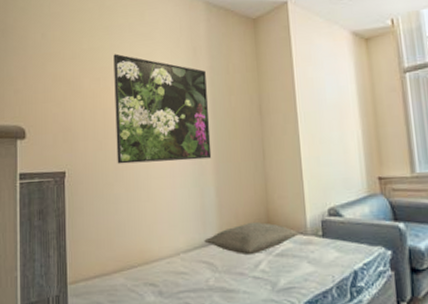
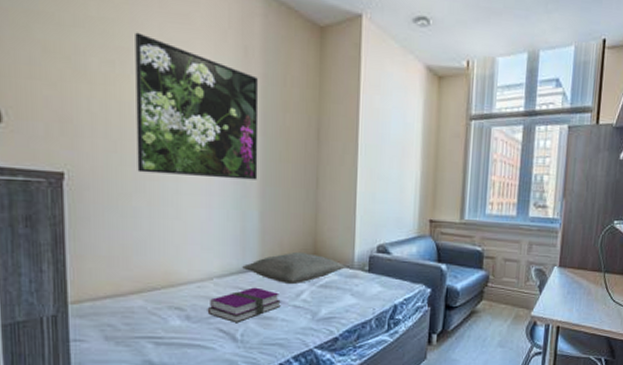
hardback book: none [176,260,241,298] -> present [207,287,281,324]

